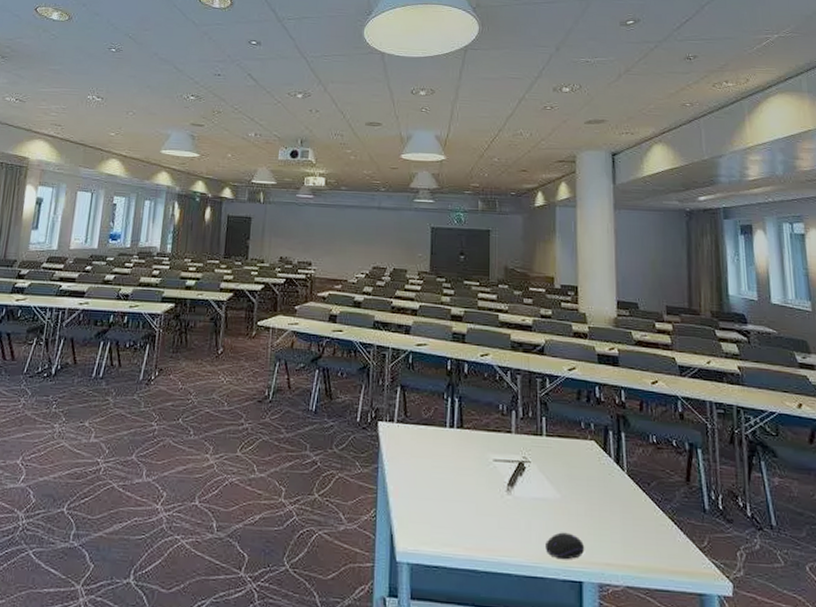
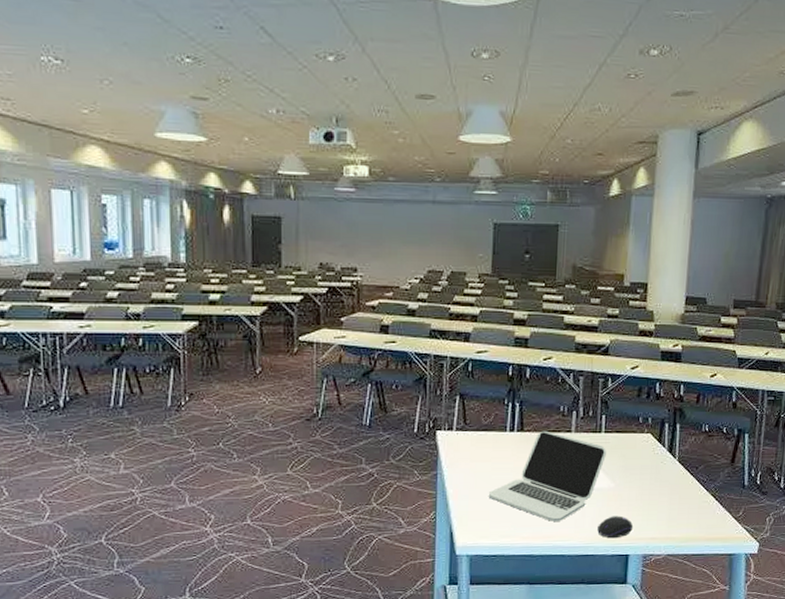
laptop: none [430,429,549,533] -> present [489,430,606,521]

